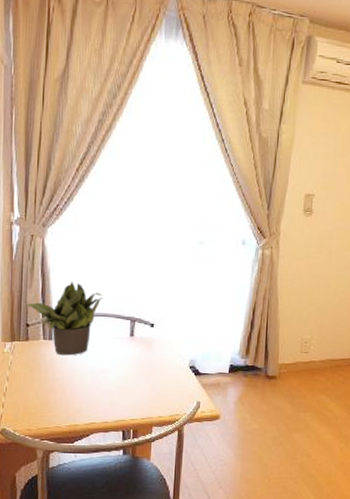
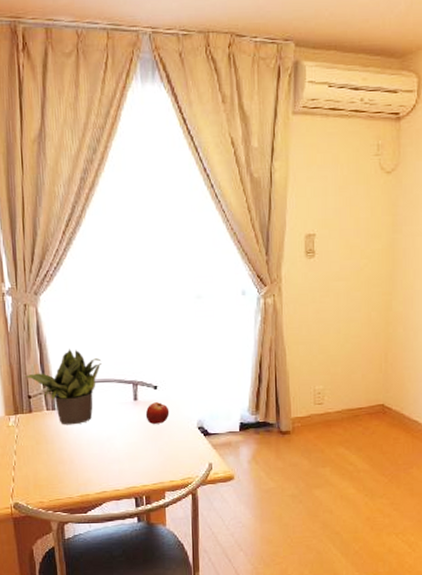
fruit: none [140,339,164,360] -> present [145,402,170,424]

